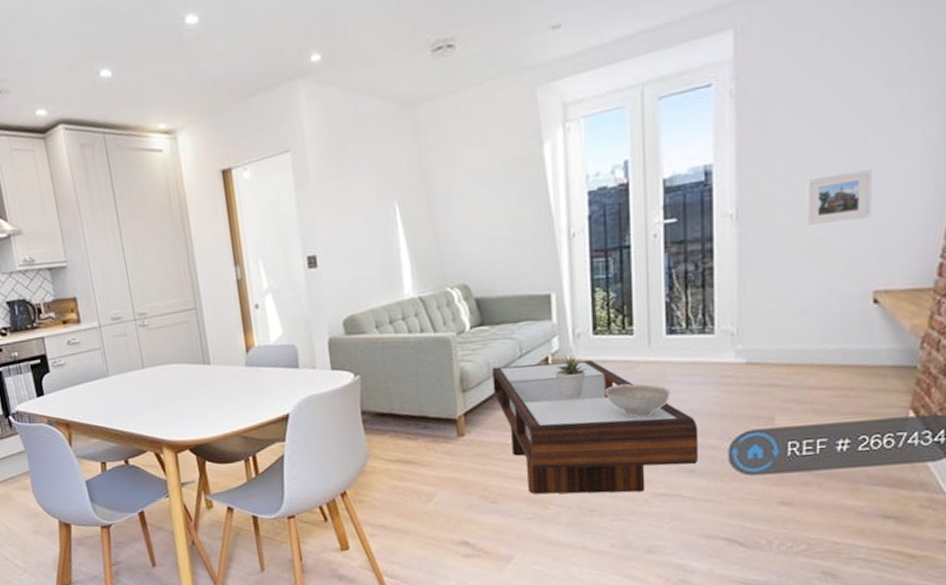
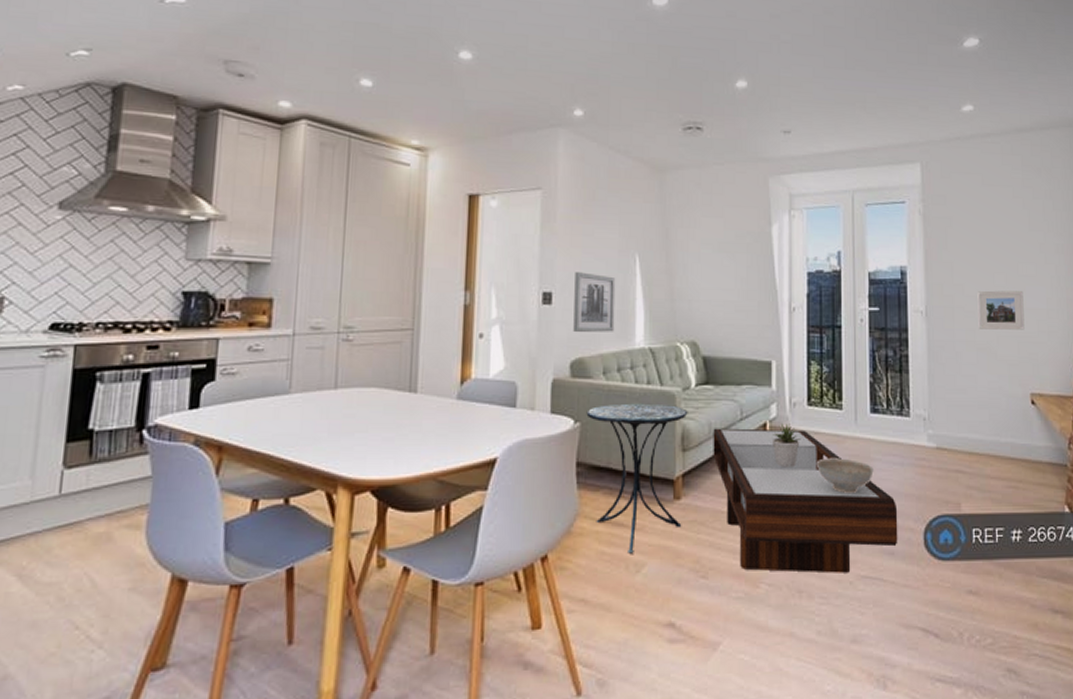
wall art: none [336,230,382,291] -> present [573,272,616,332]
side table: none [364,349,468,486] -> present [586,403,688,554]

